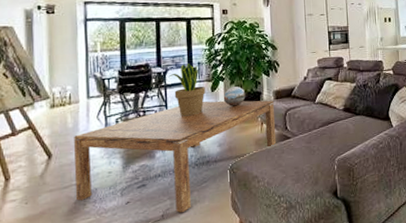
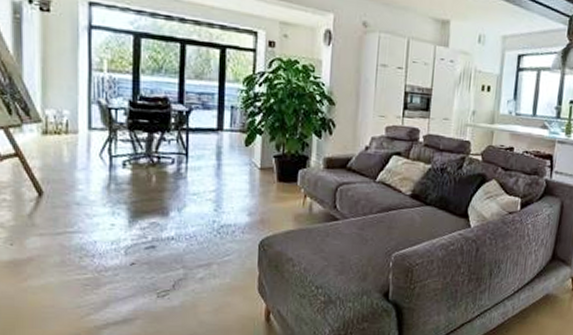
coffee table: present [74,100,277,213] -> none [70,156,323,287]
potted plant: present [169,63,206,117] -> none [193,105,238,173]
decorative sphere: present [224,86,246,107] -> none [260,144,289,170]

